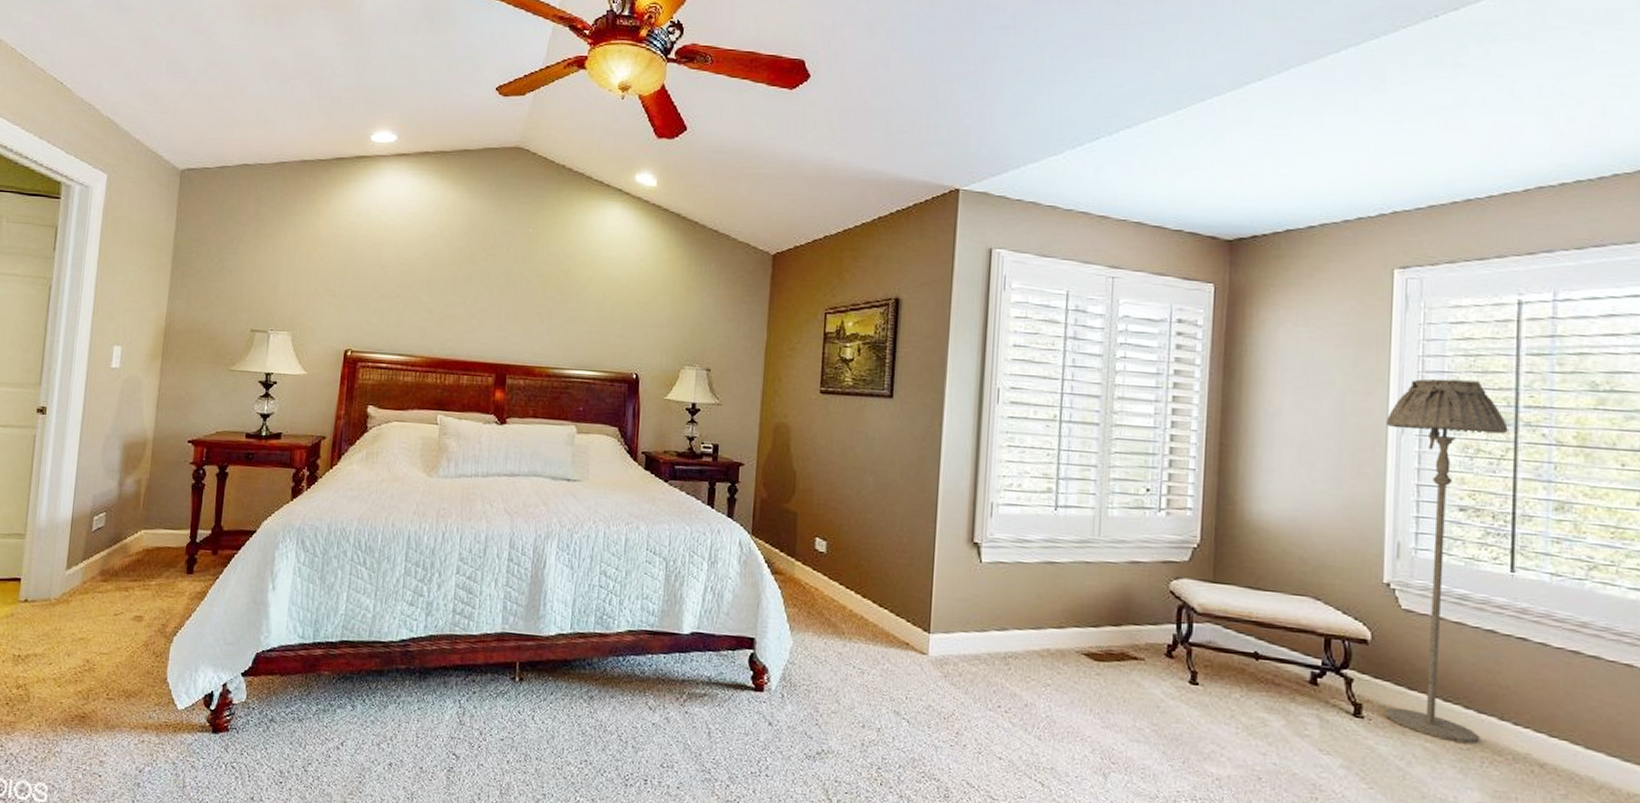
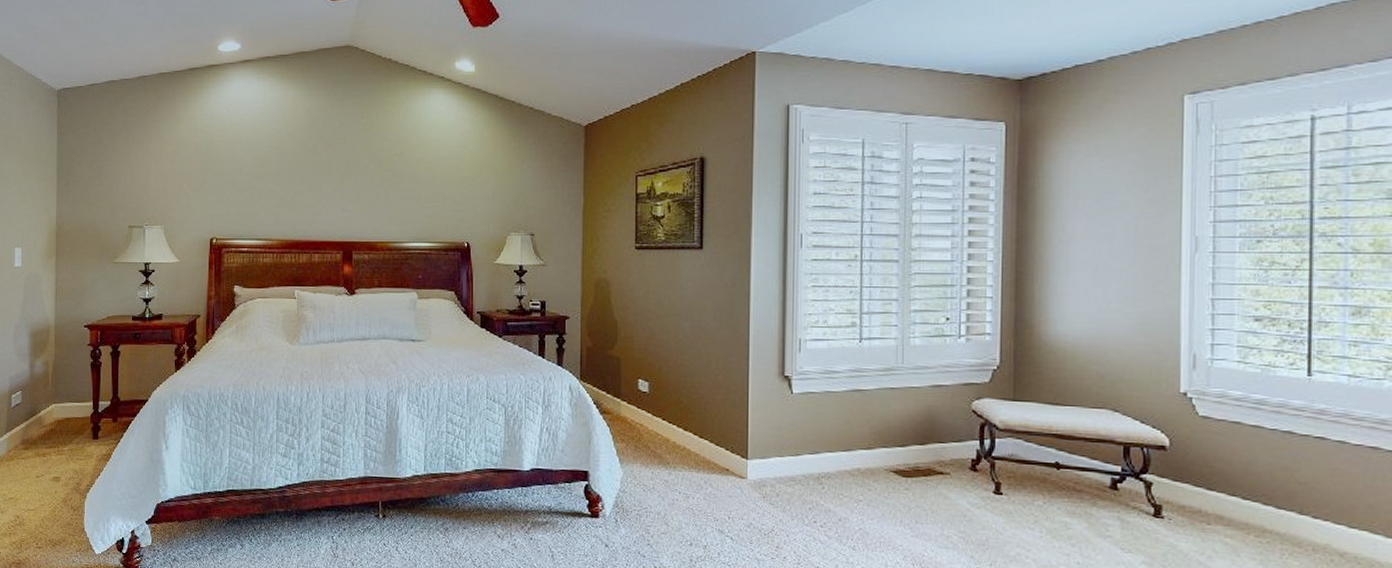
floor lamp: present [1385,378,1508,745] -> none [1180,197,1303,538]

